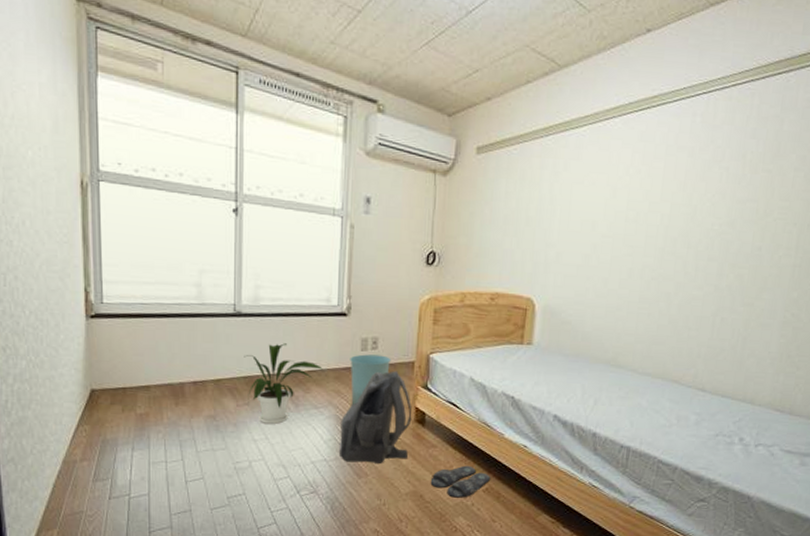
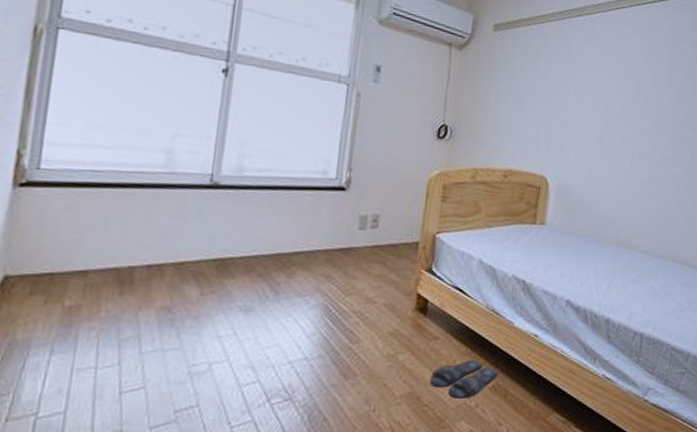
house plant: present [244,343,323,425] -> none [215,220,313,317]
backpack: present [338,371,412,463] -> none [323,252,413,360]
waste bin: present [350,354,392,405] -> none [343,233,393,292]

